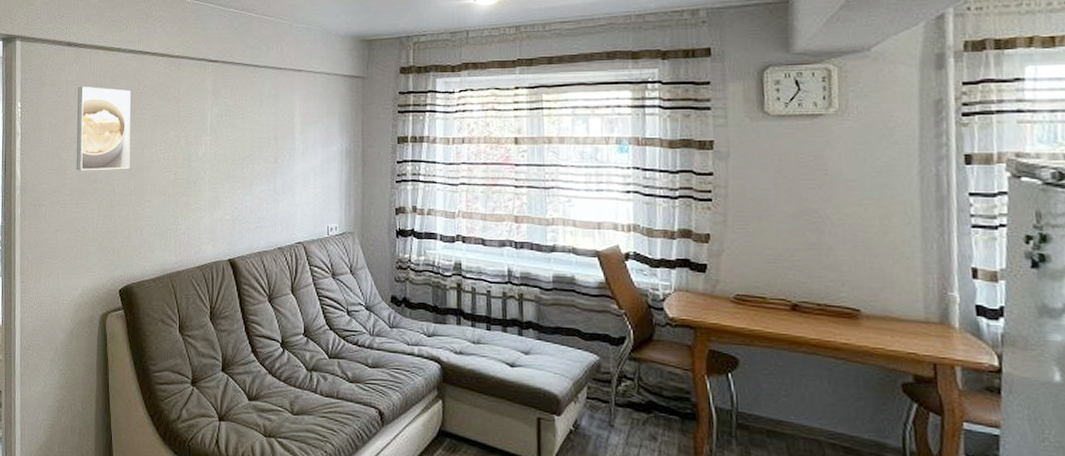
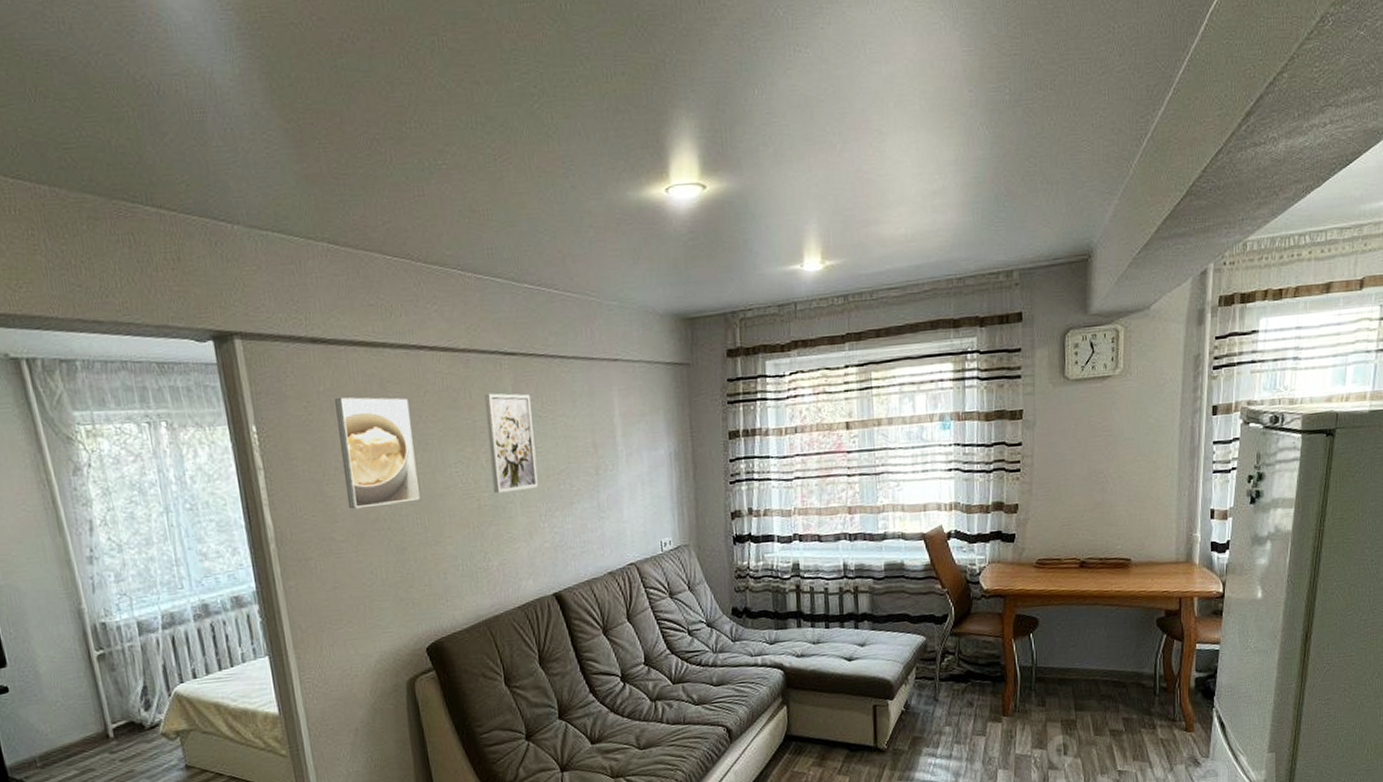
wall art: none [188,90,226,170] -> present [484,393,539,494]

